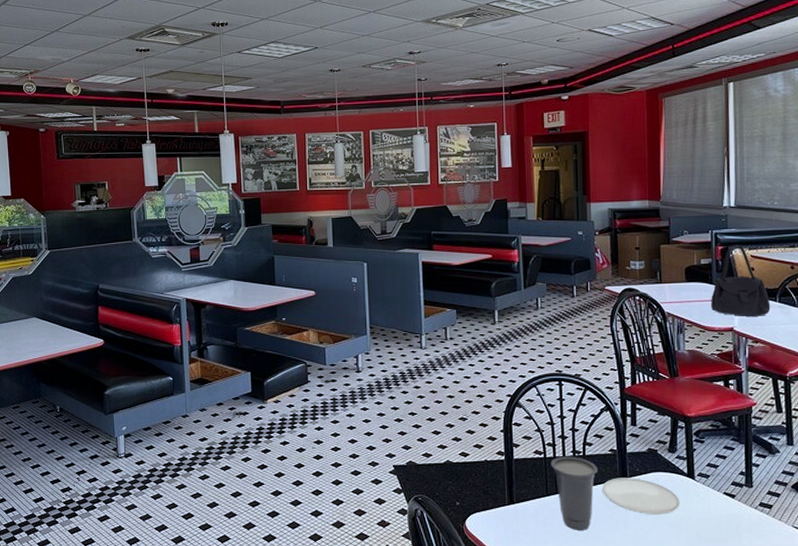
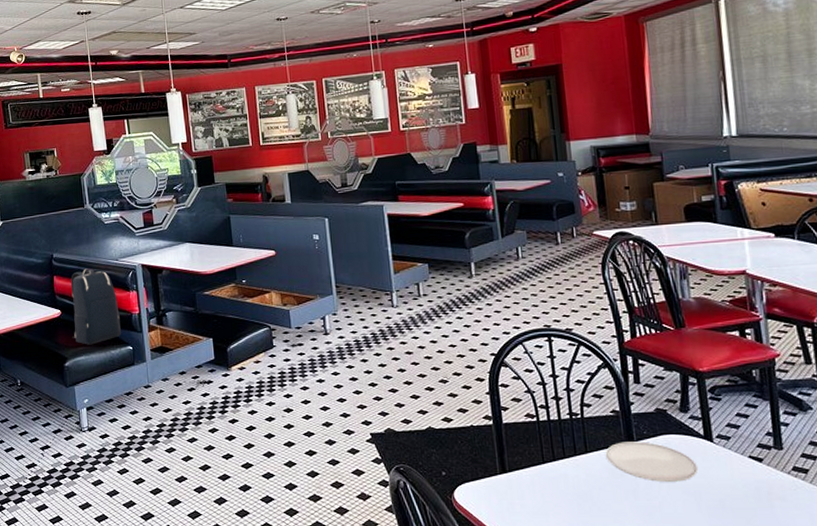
backpack: none [113,300,162,374] -> present [71,268,121,345]
cup: present [551,456,598,530] -> none [545,419,600,501]
handbag: present [711,245,771,316] -> none [716,178,789,258]

